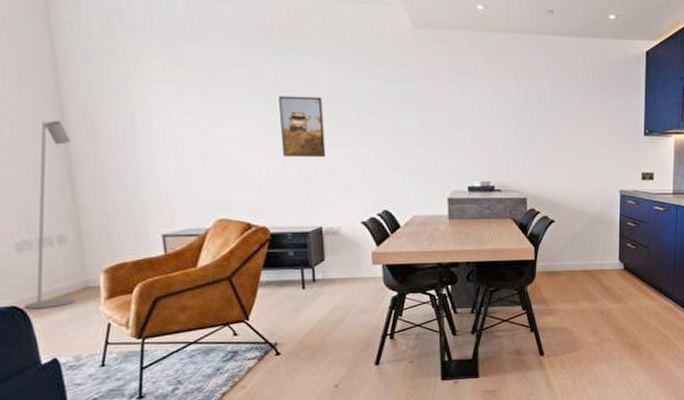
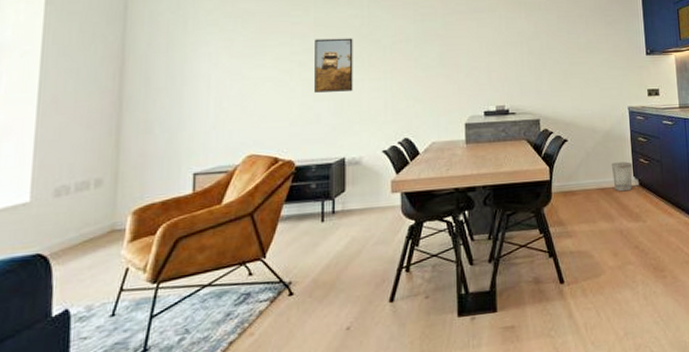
floor lamp: present [25,120,76,310] -> none [50,72,125,257]
wastebasket: none [597,245,619,275] -> present [611,161,633,192]

